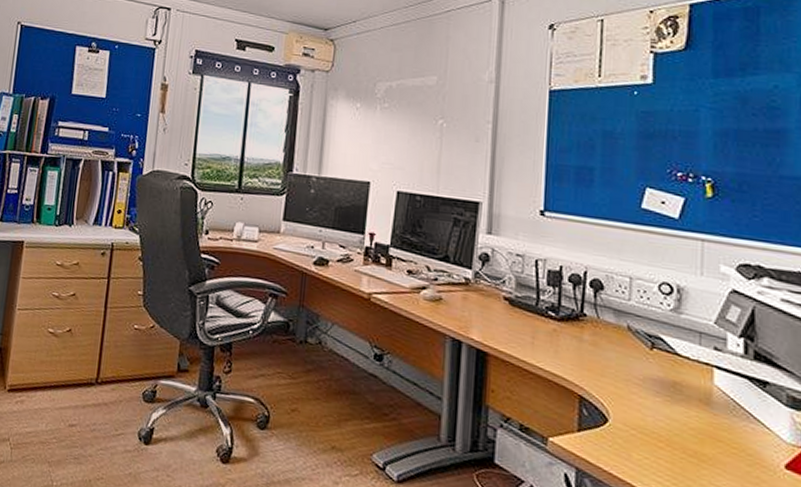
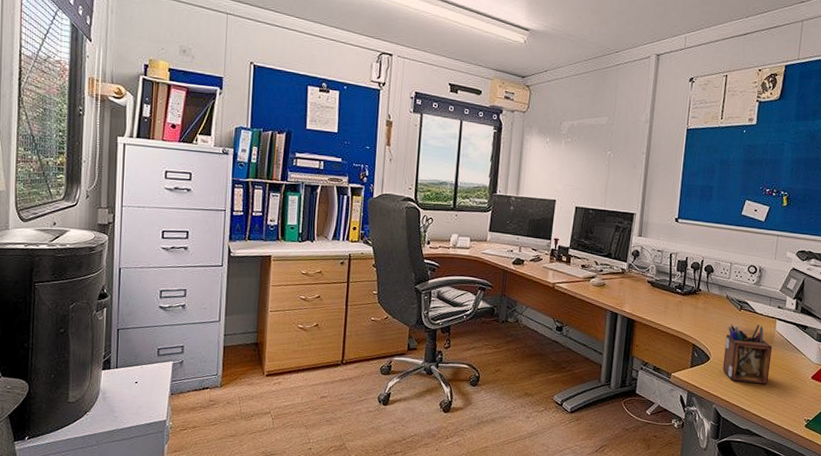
desk organizer: none [629,369,712,471] -> present [722,324,773,385]

